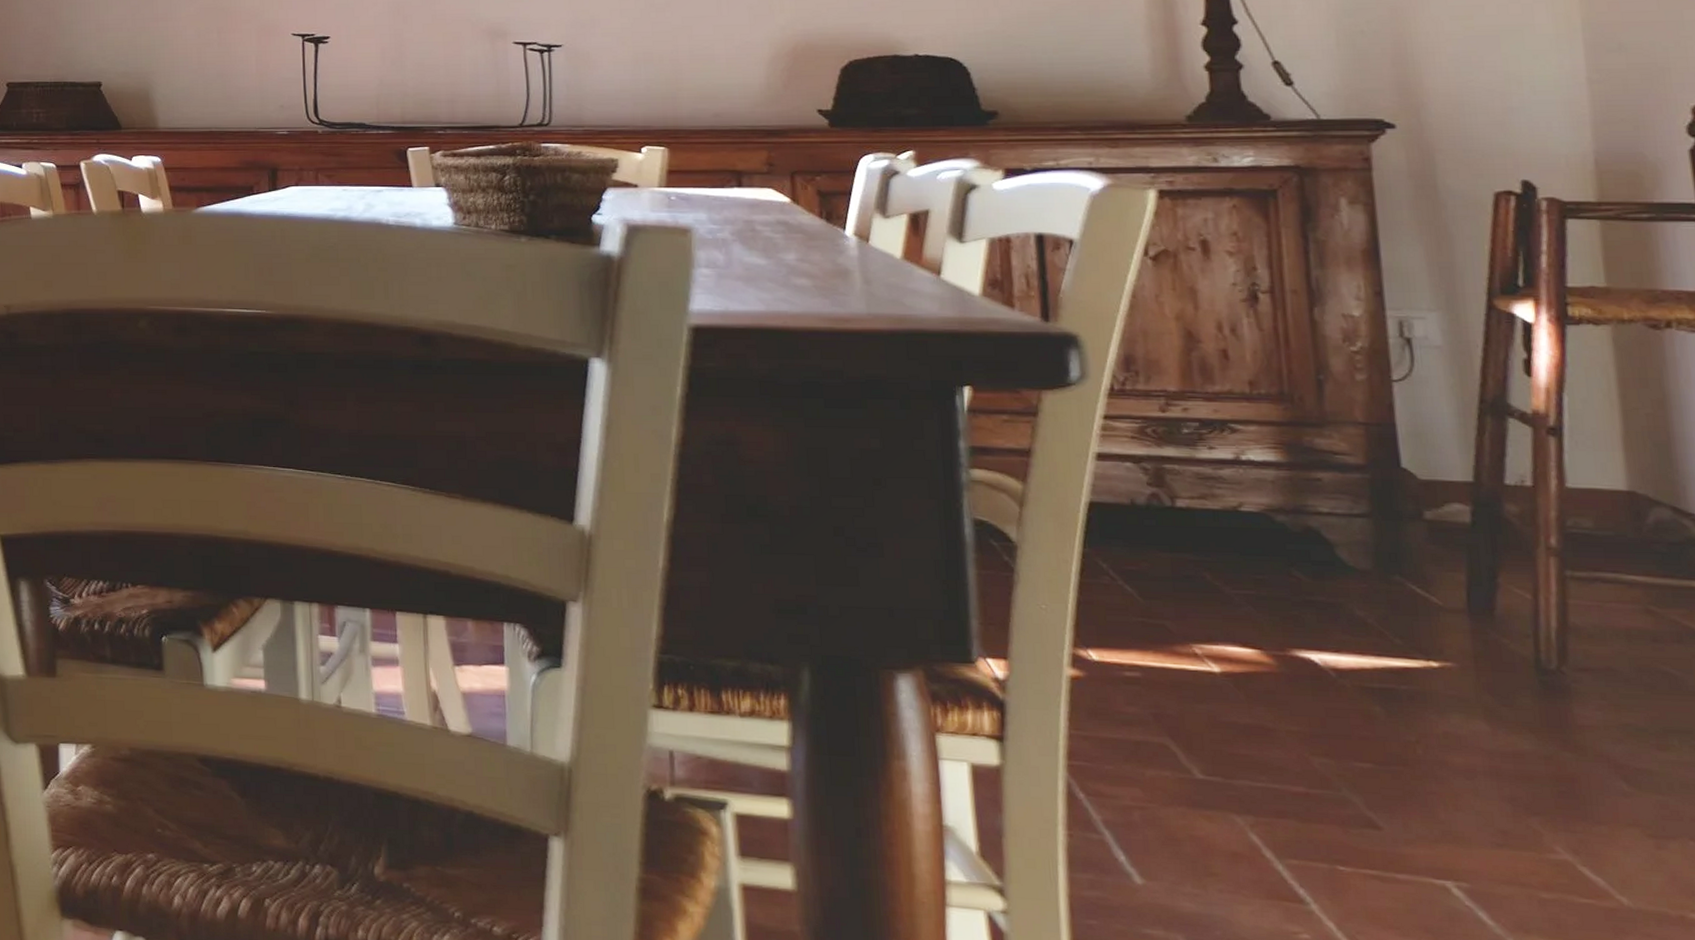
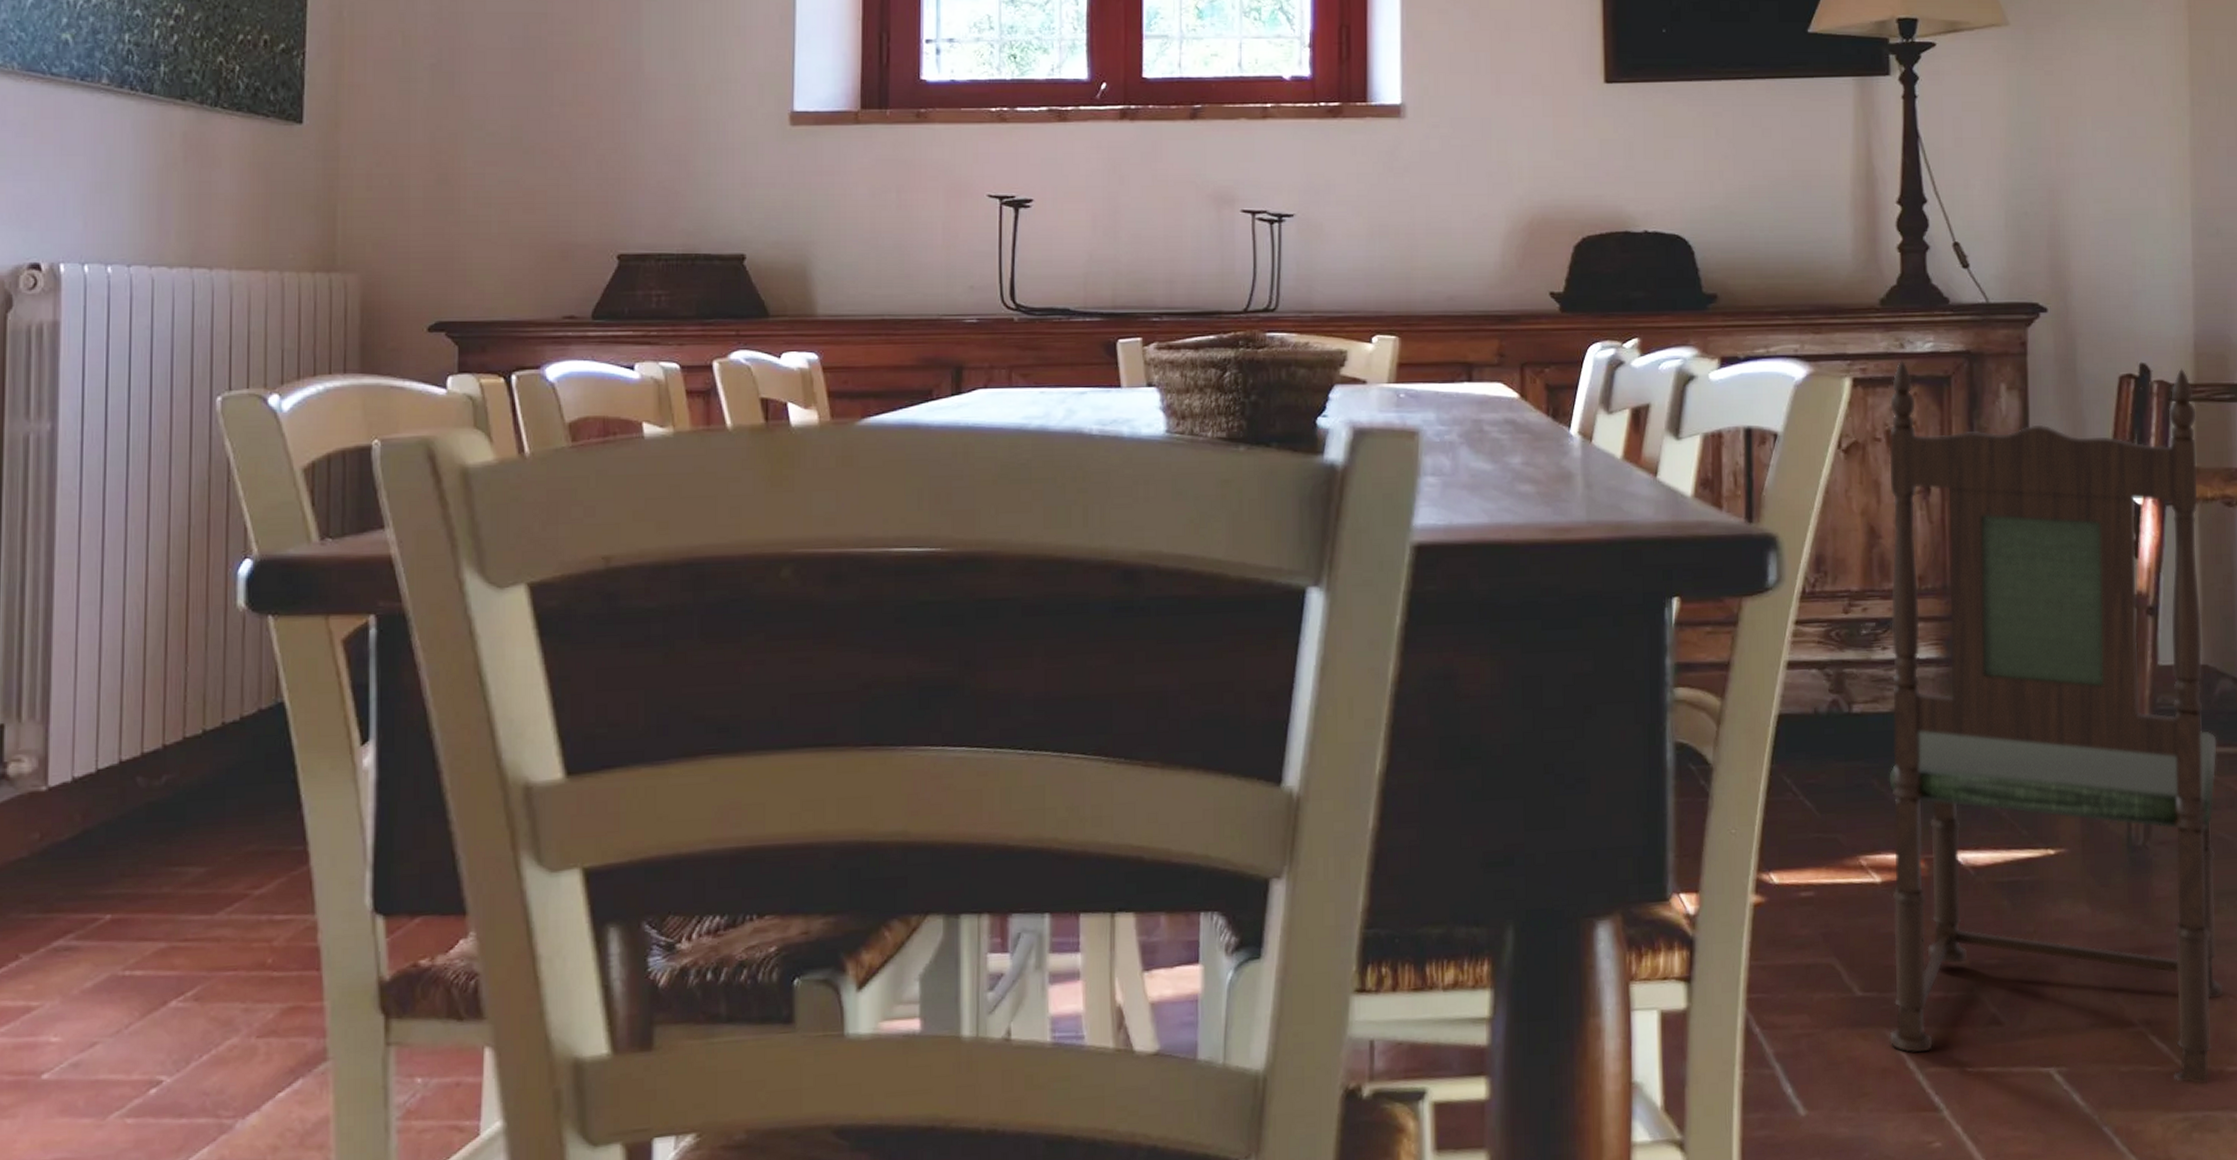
dining chair: none [1204,174,1681,928] -> present [1889,360,2224,1085]

